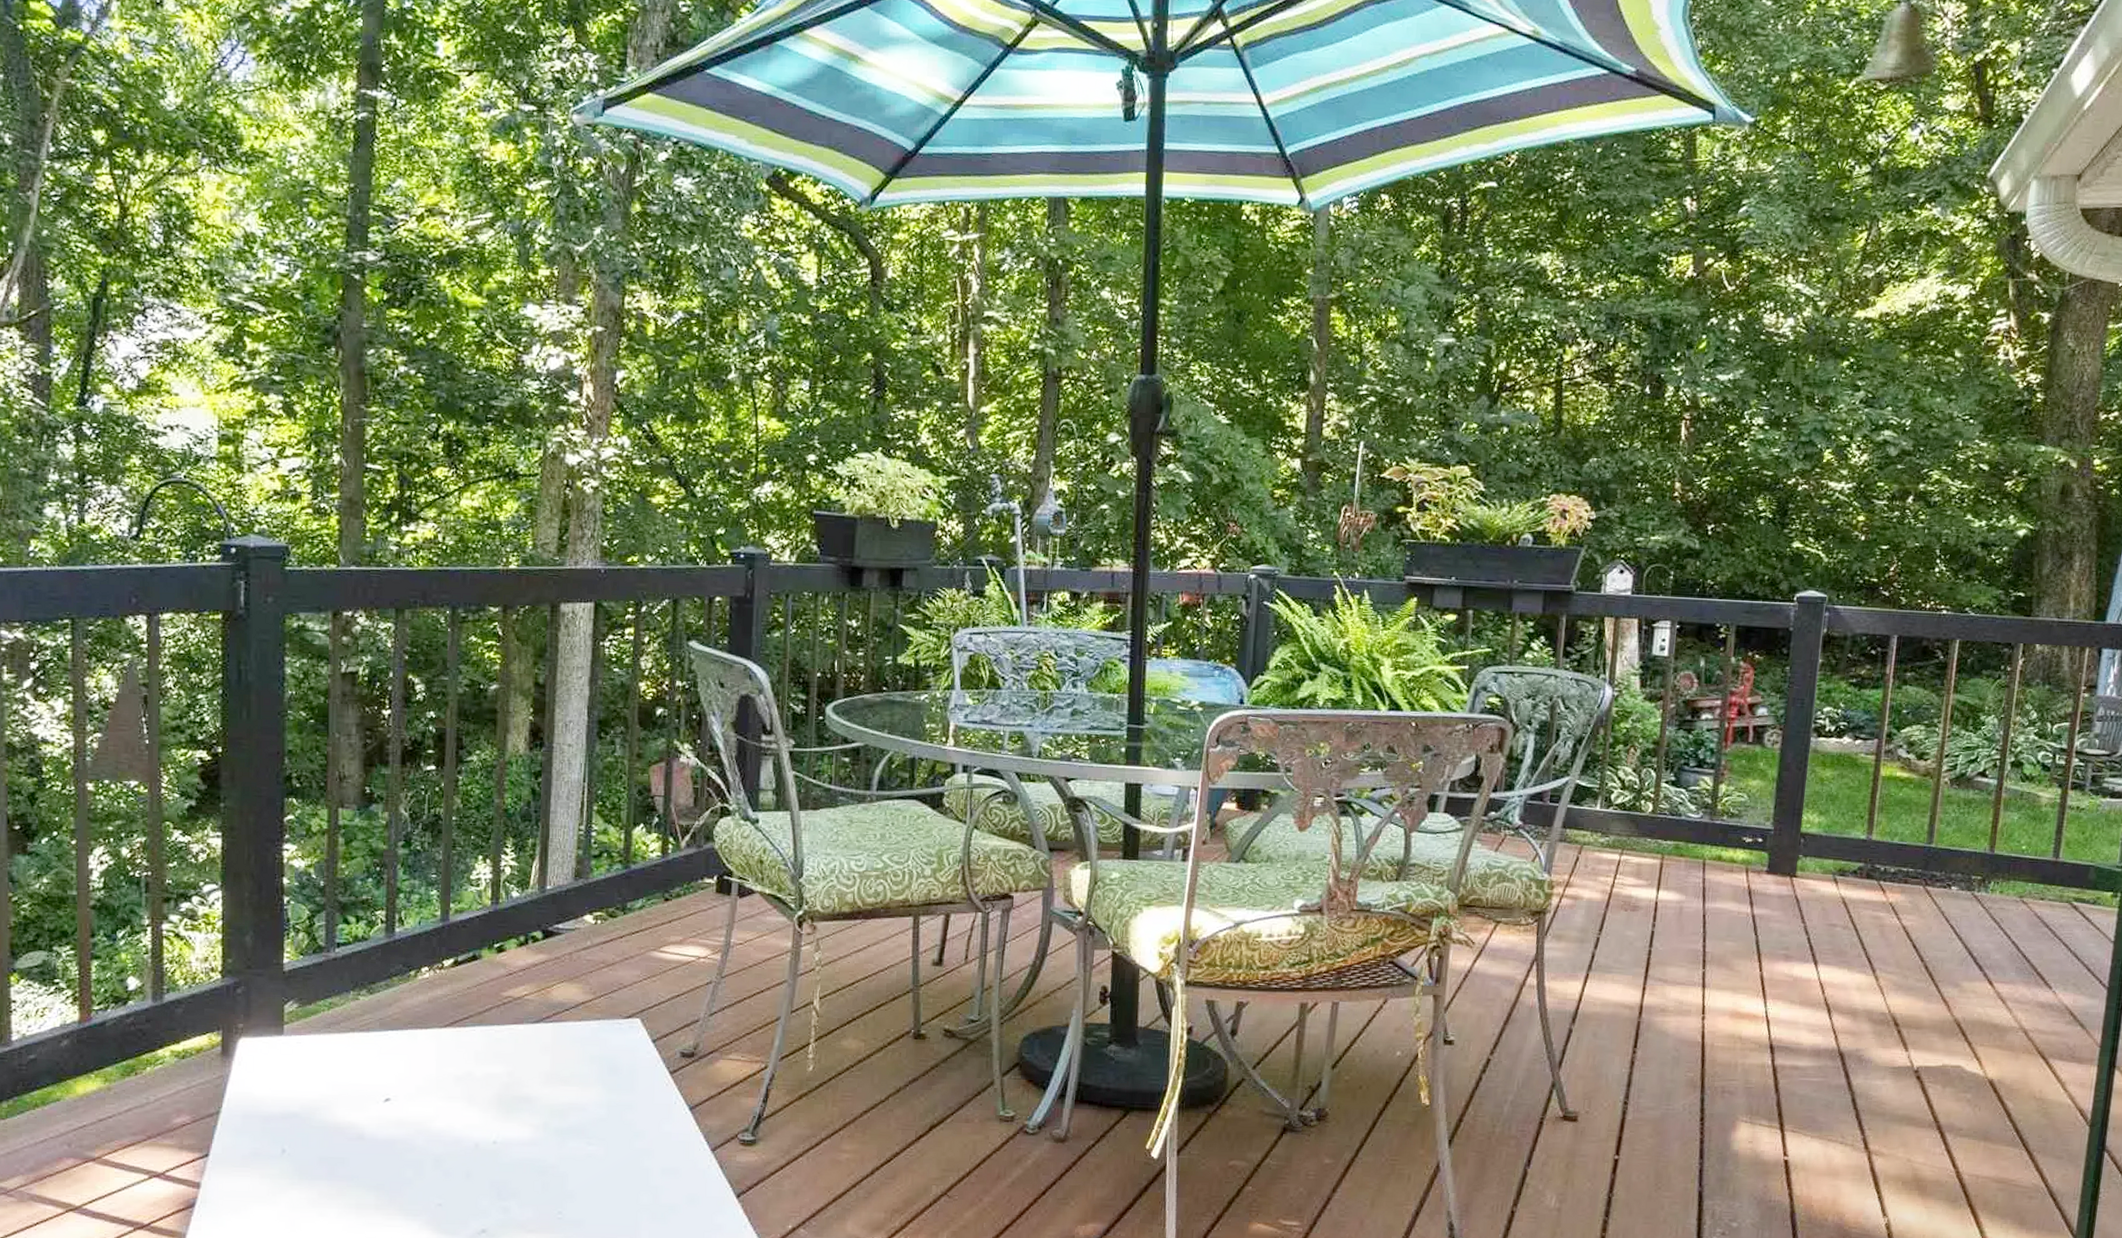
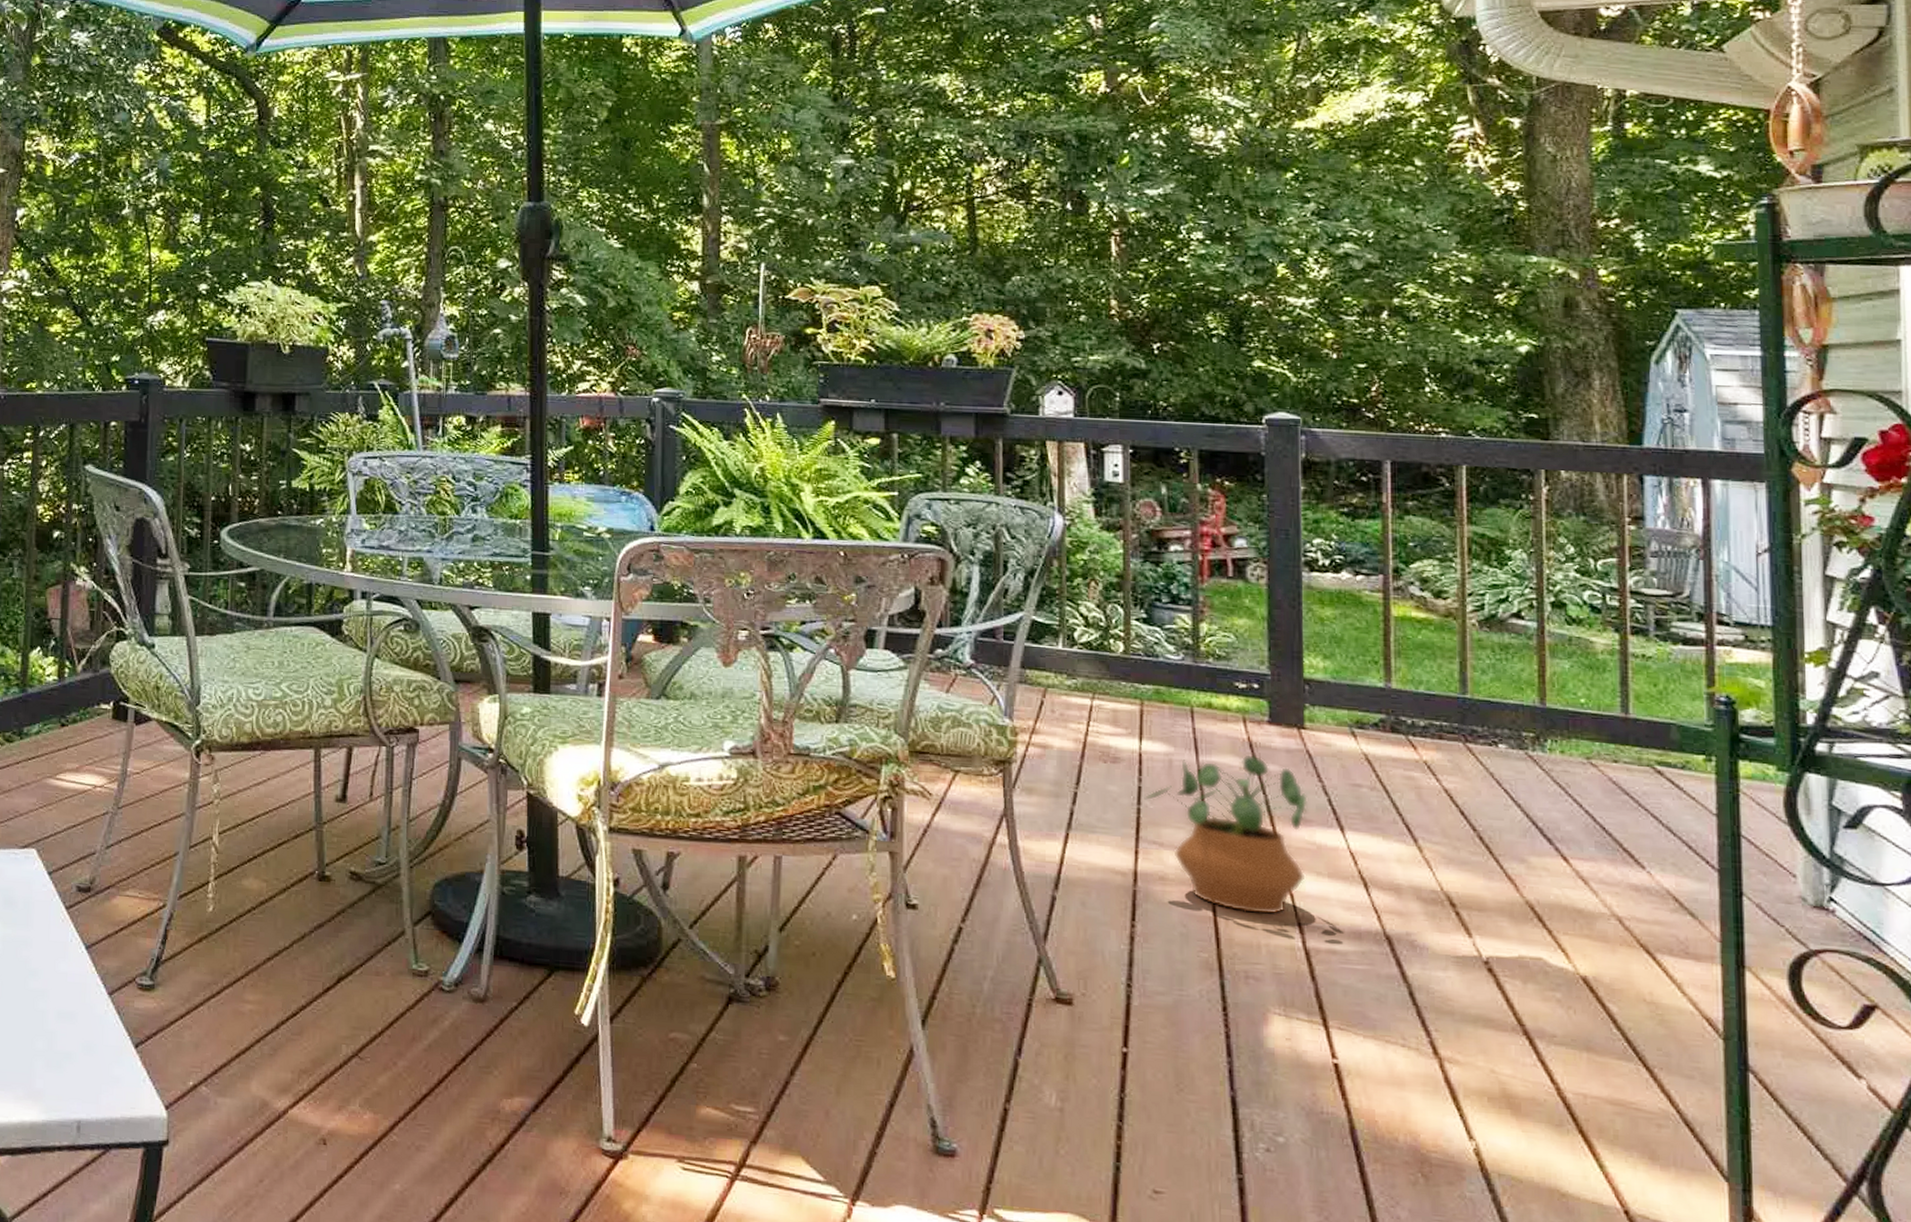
potted plant: none [1655,901,1791,1039] -> present [1143,755,1308,915]

